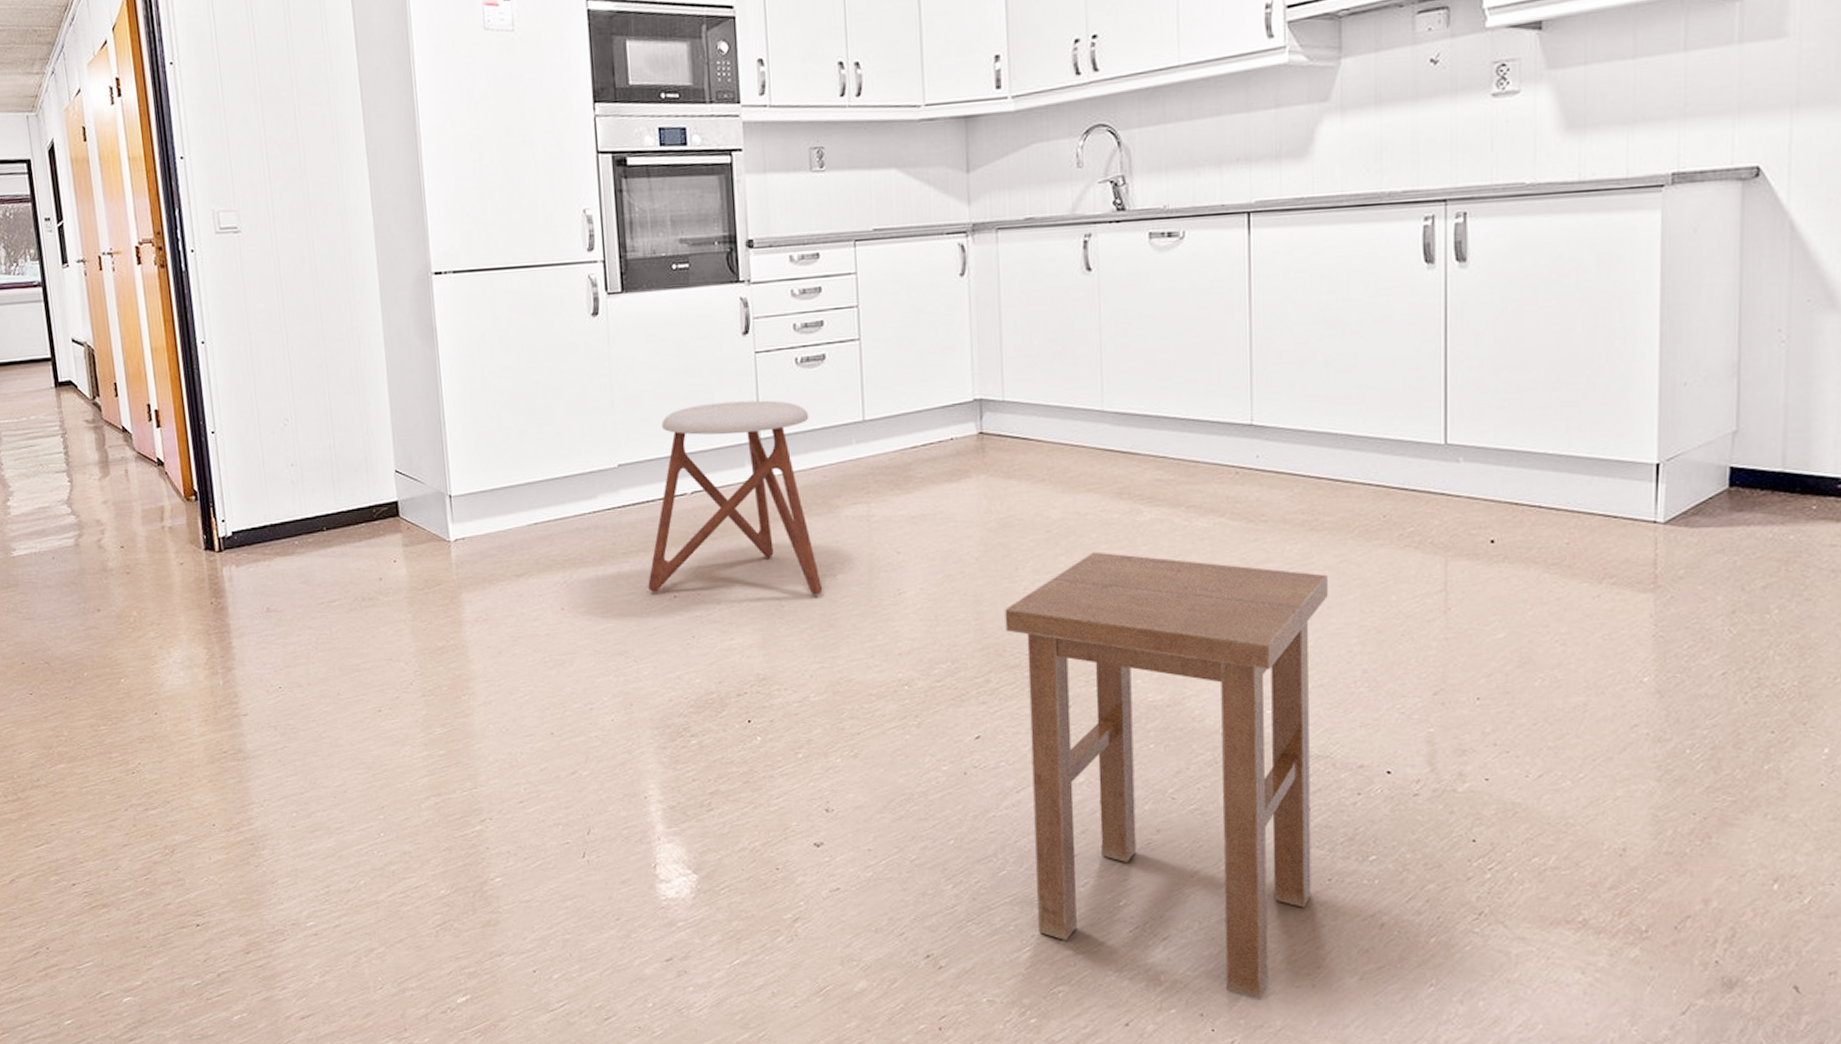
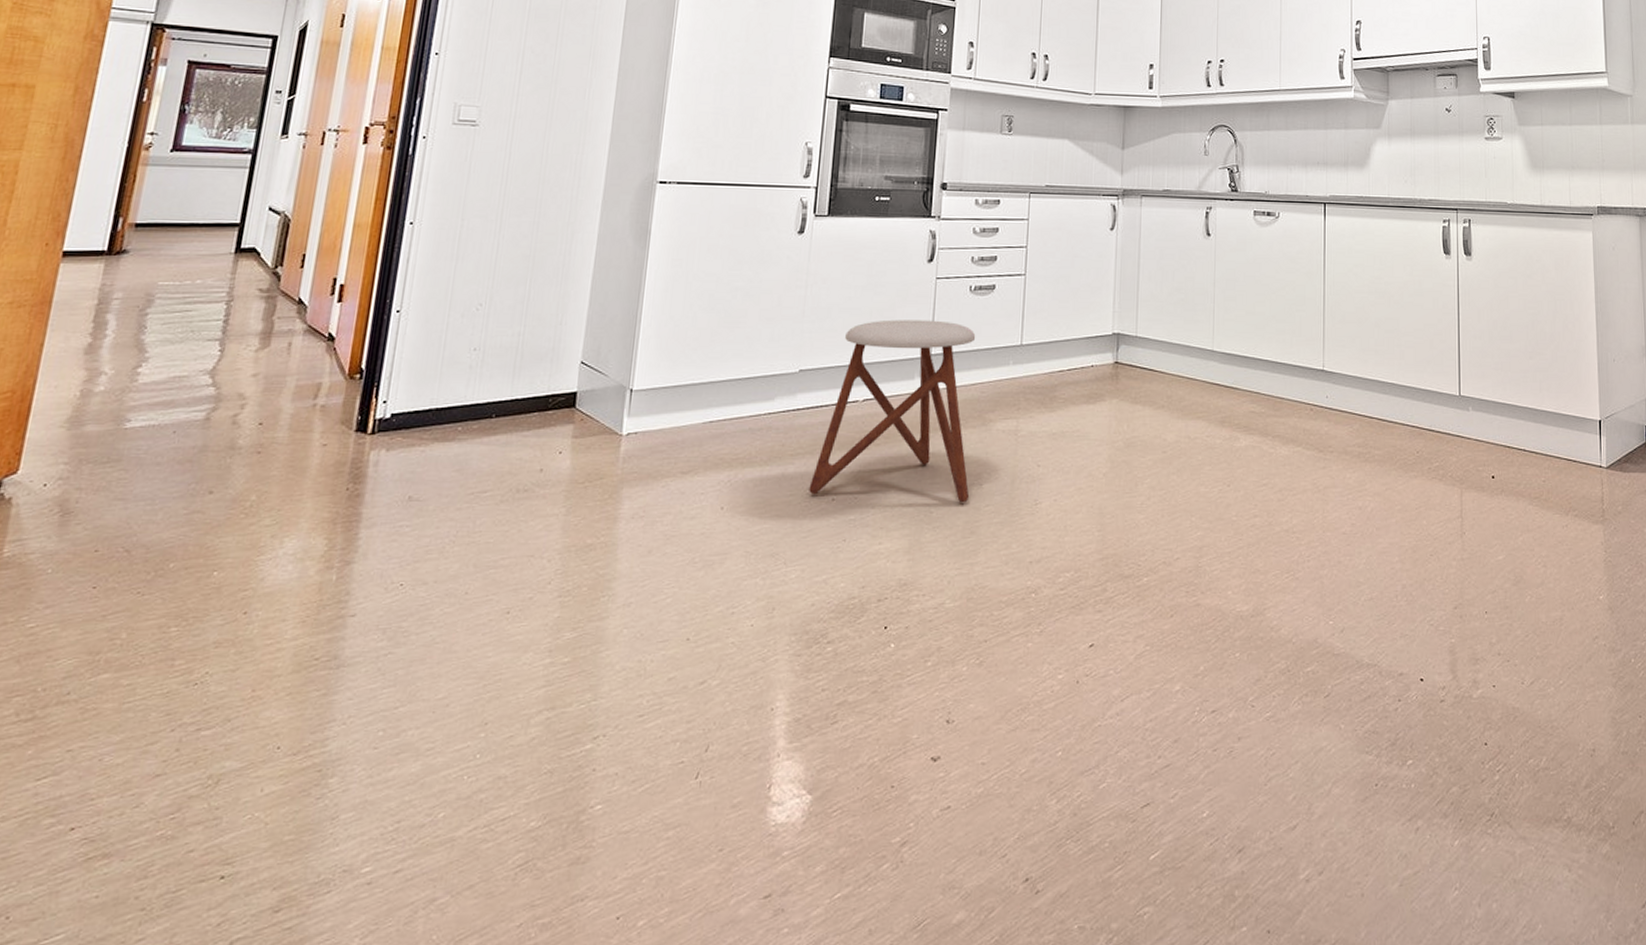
stool: present [1004,551,1328,999] -> none [1123,472,1377,912]

